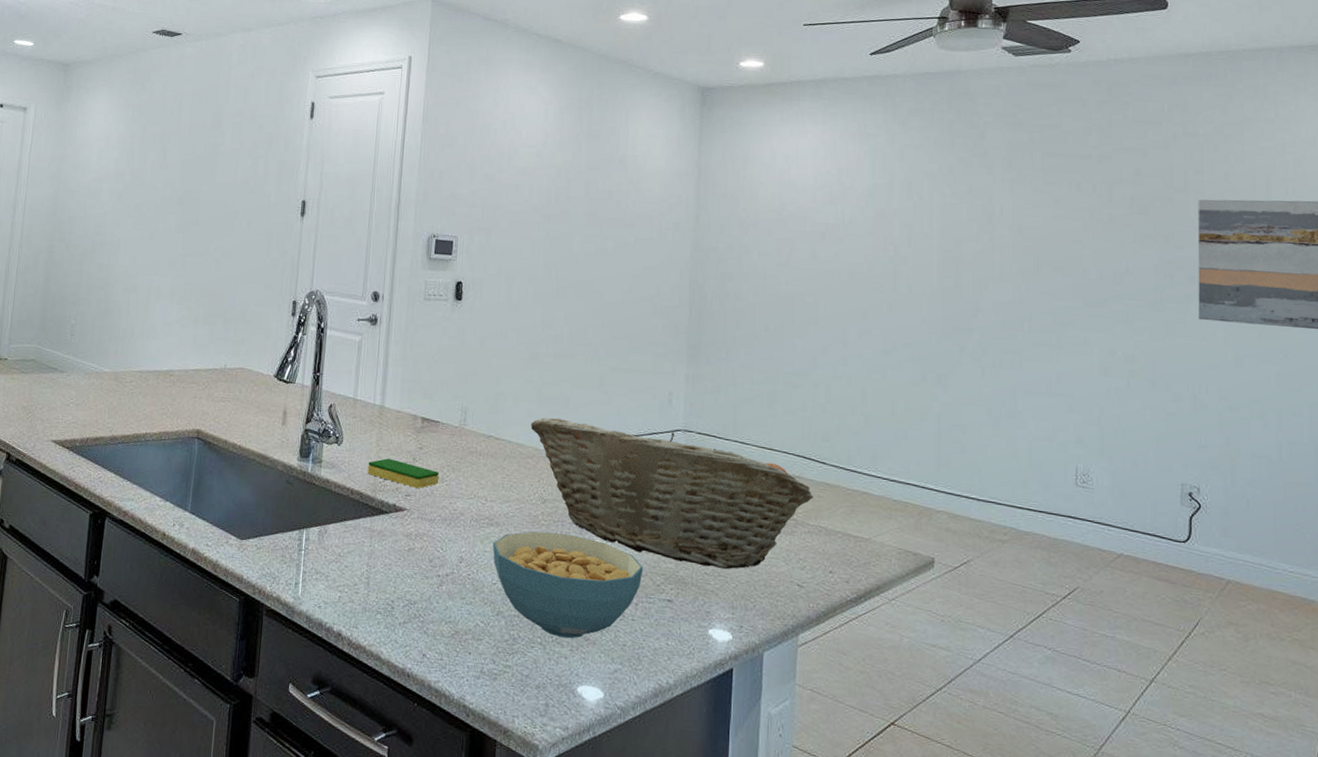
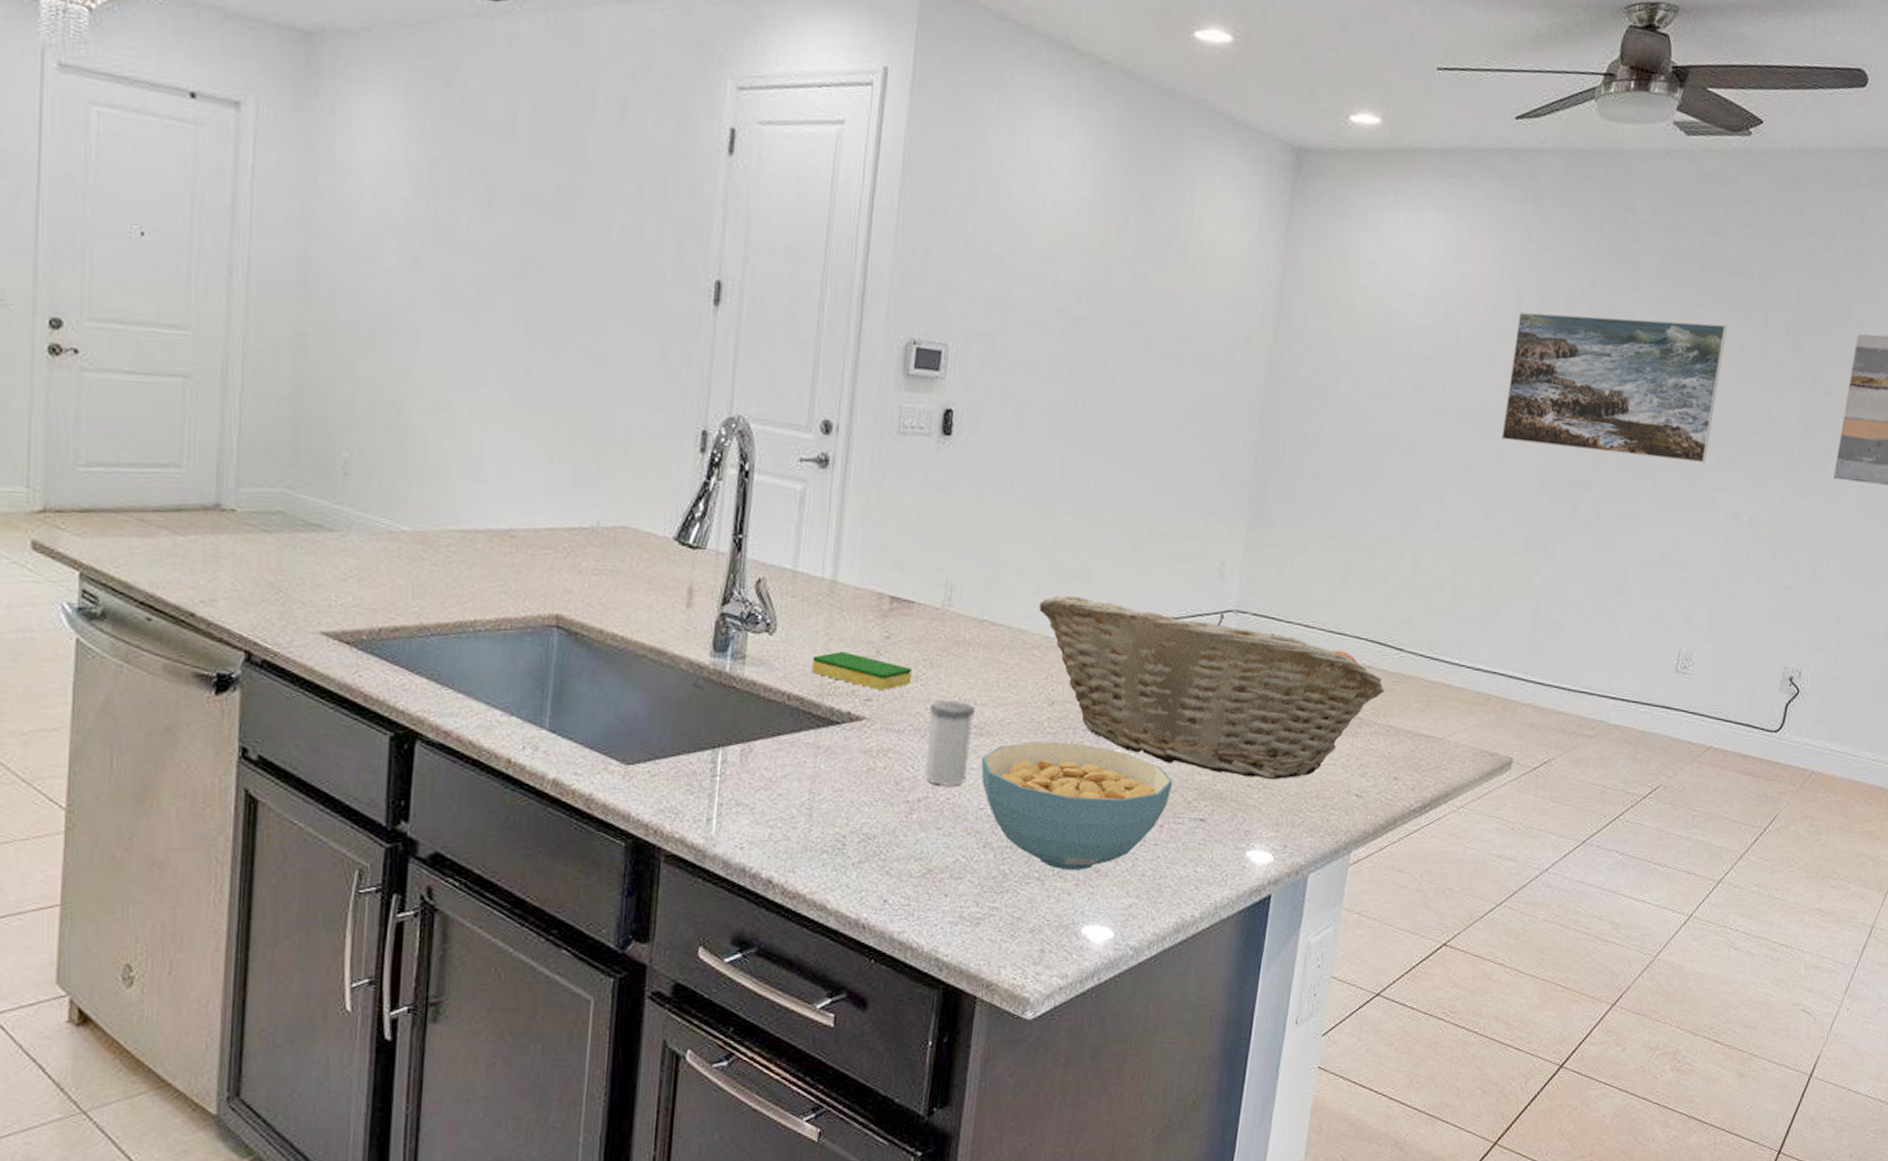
salt shaker: none [451,496,486,565] -> present [925,700,975,786]
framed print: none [889,195,1075,309] -> present [1501,312,1727,463]

